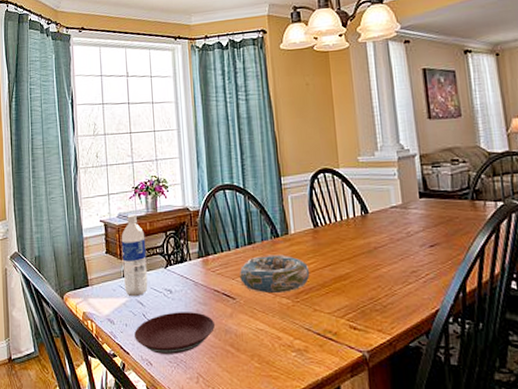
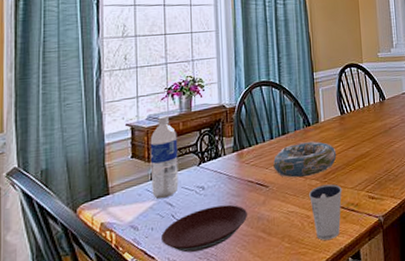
dixie cup: none [279,305,318,367] -> present [309,184,343,241]

